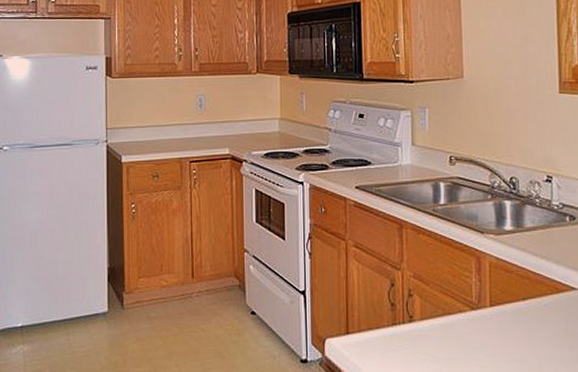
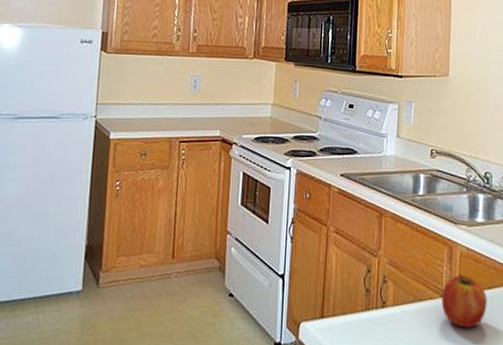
fruit: none [472,284,523,342] -> present [441,273,487,328]

